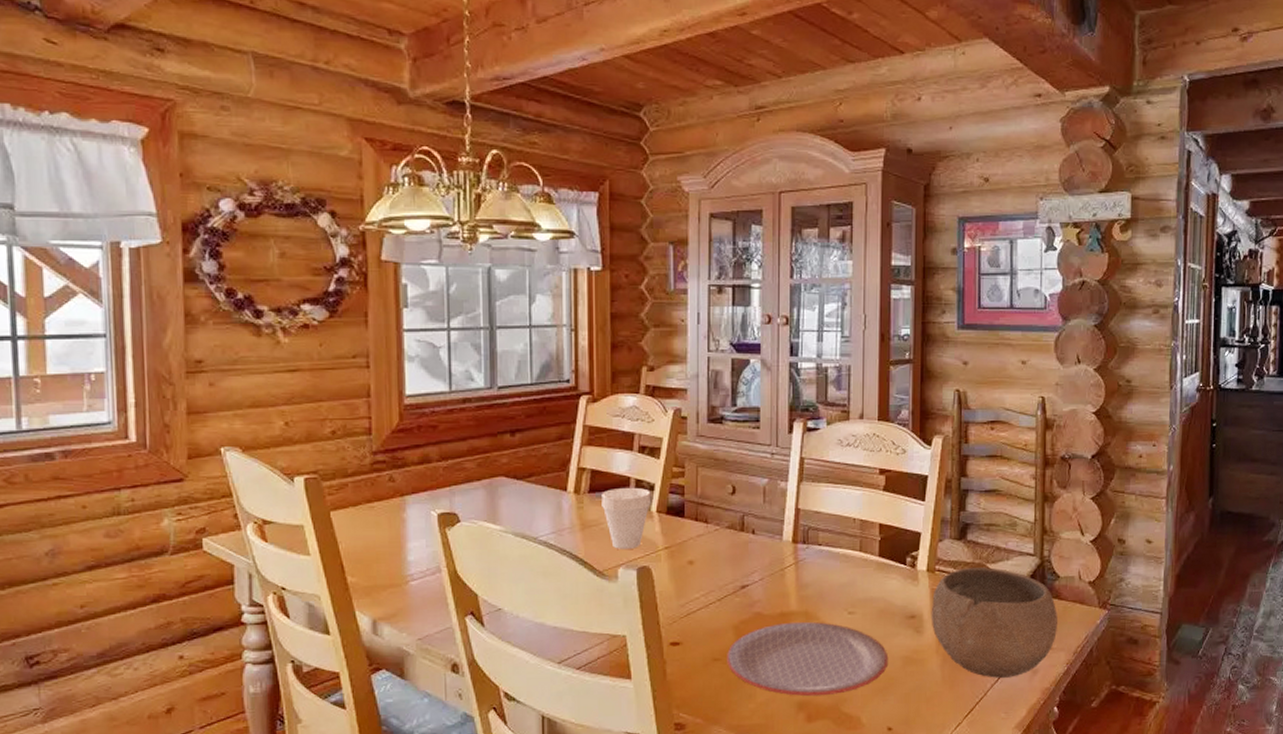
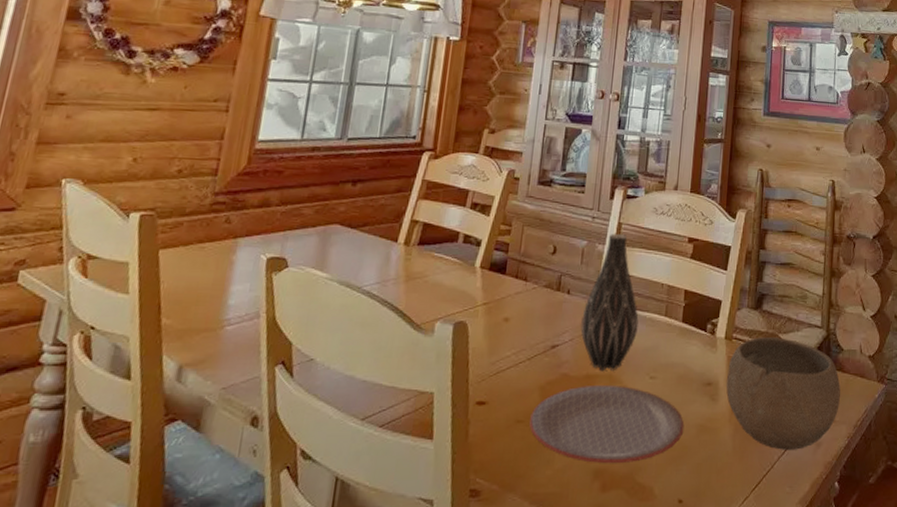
cup: present [601,487,651,549] -> none [428,241,477,303]
vase: none [770,468,831,609] -> present [581,233,639,372]

